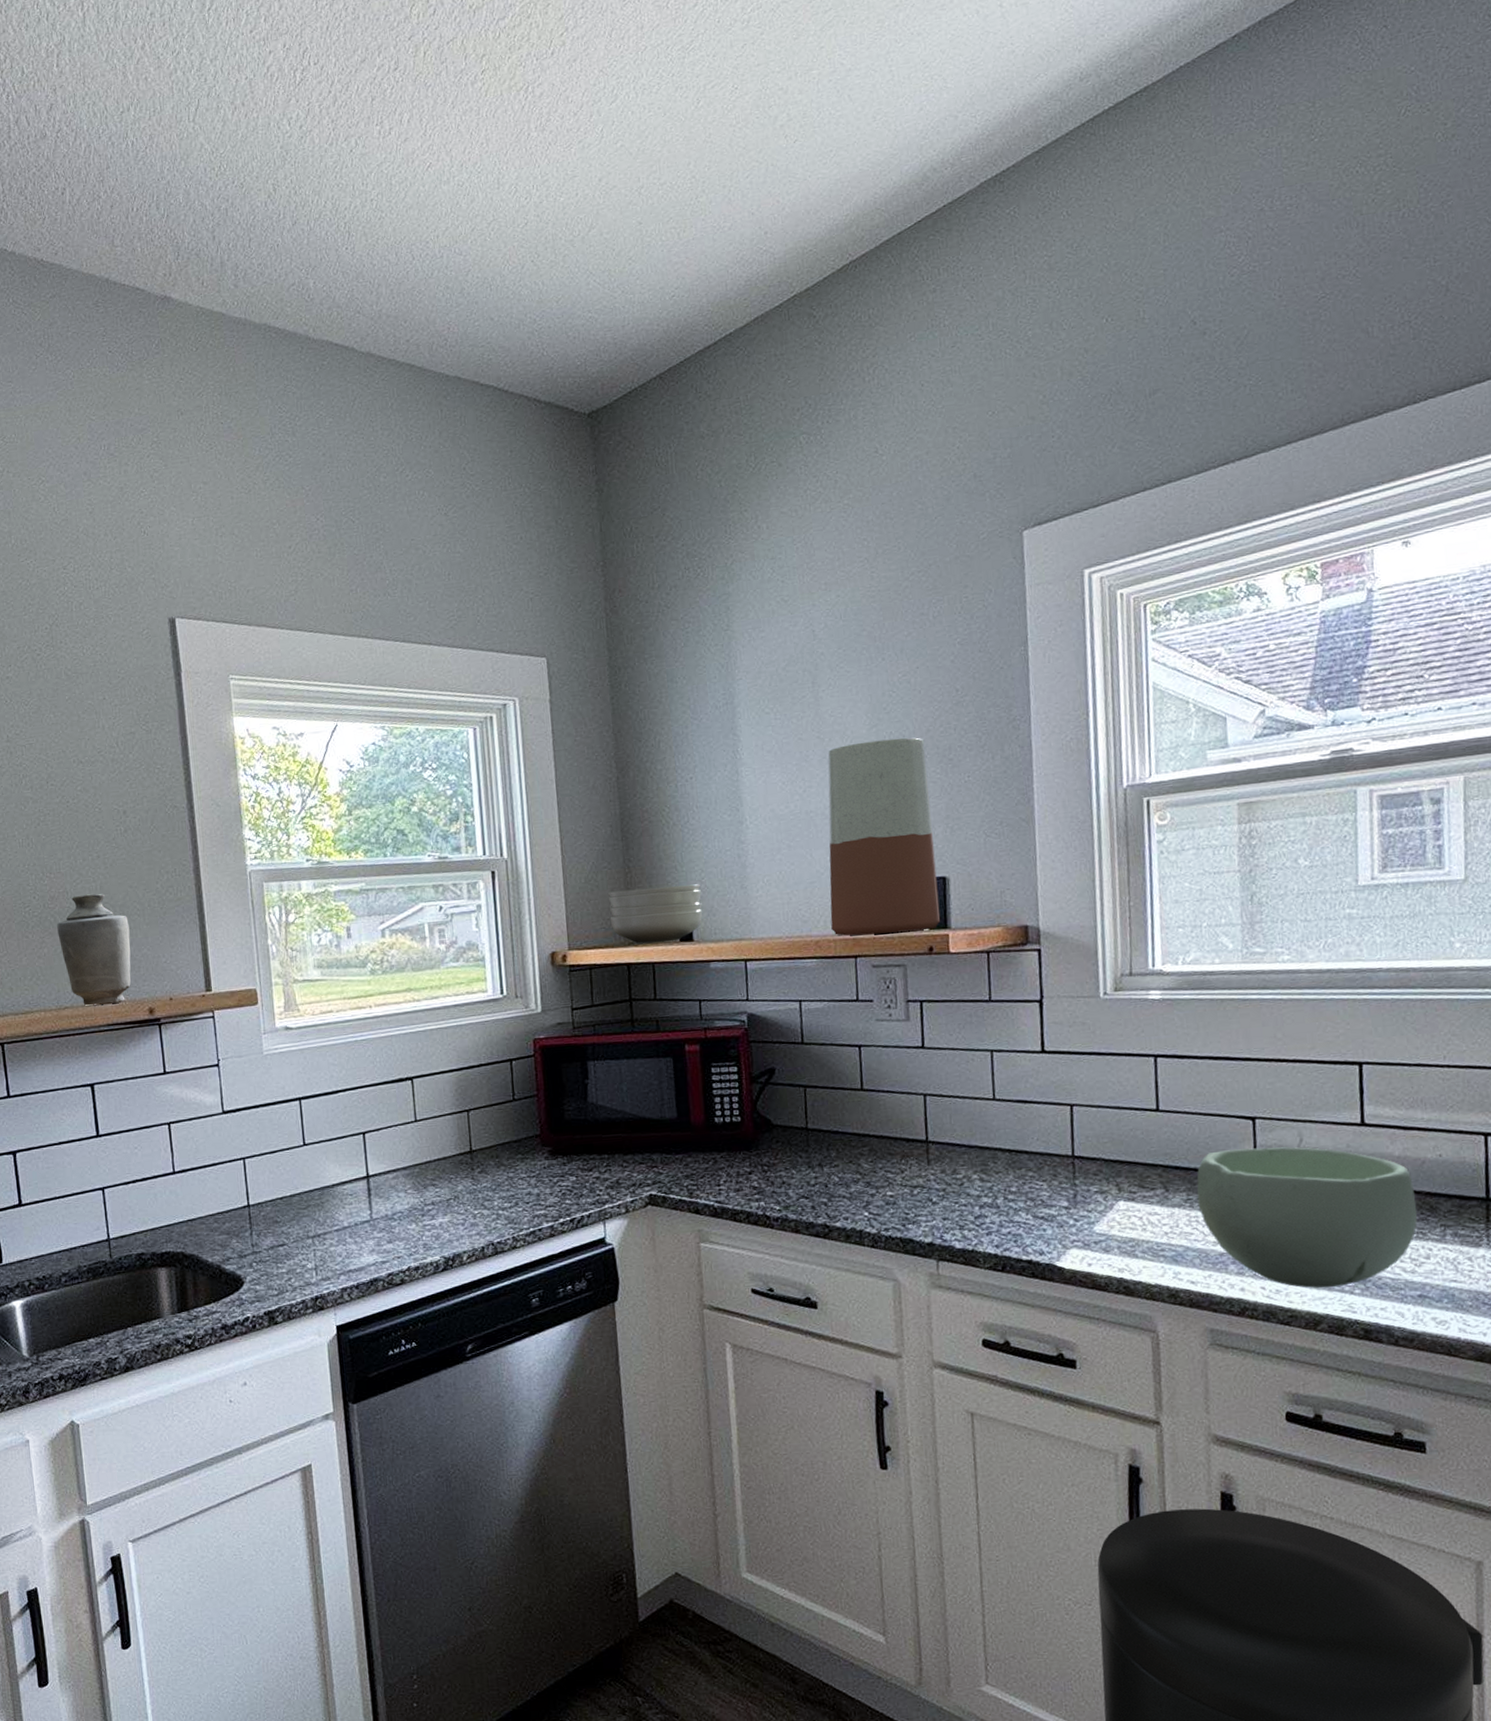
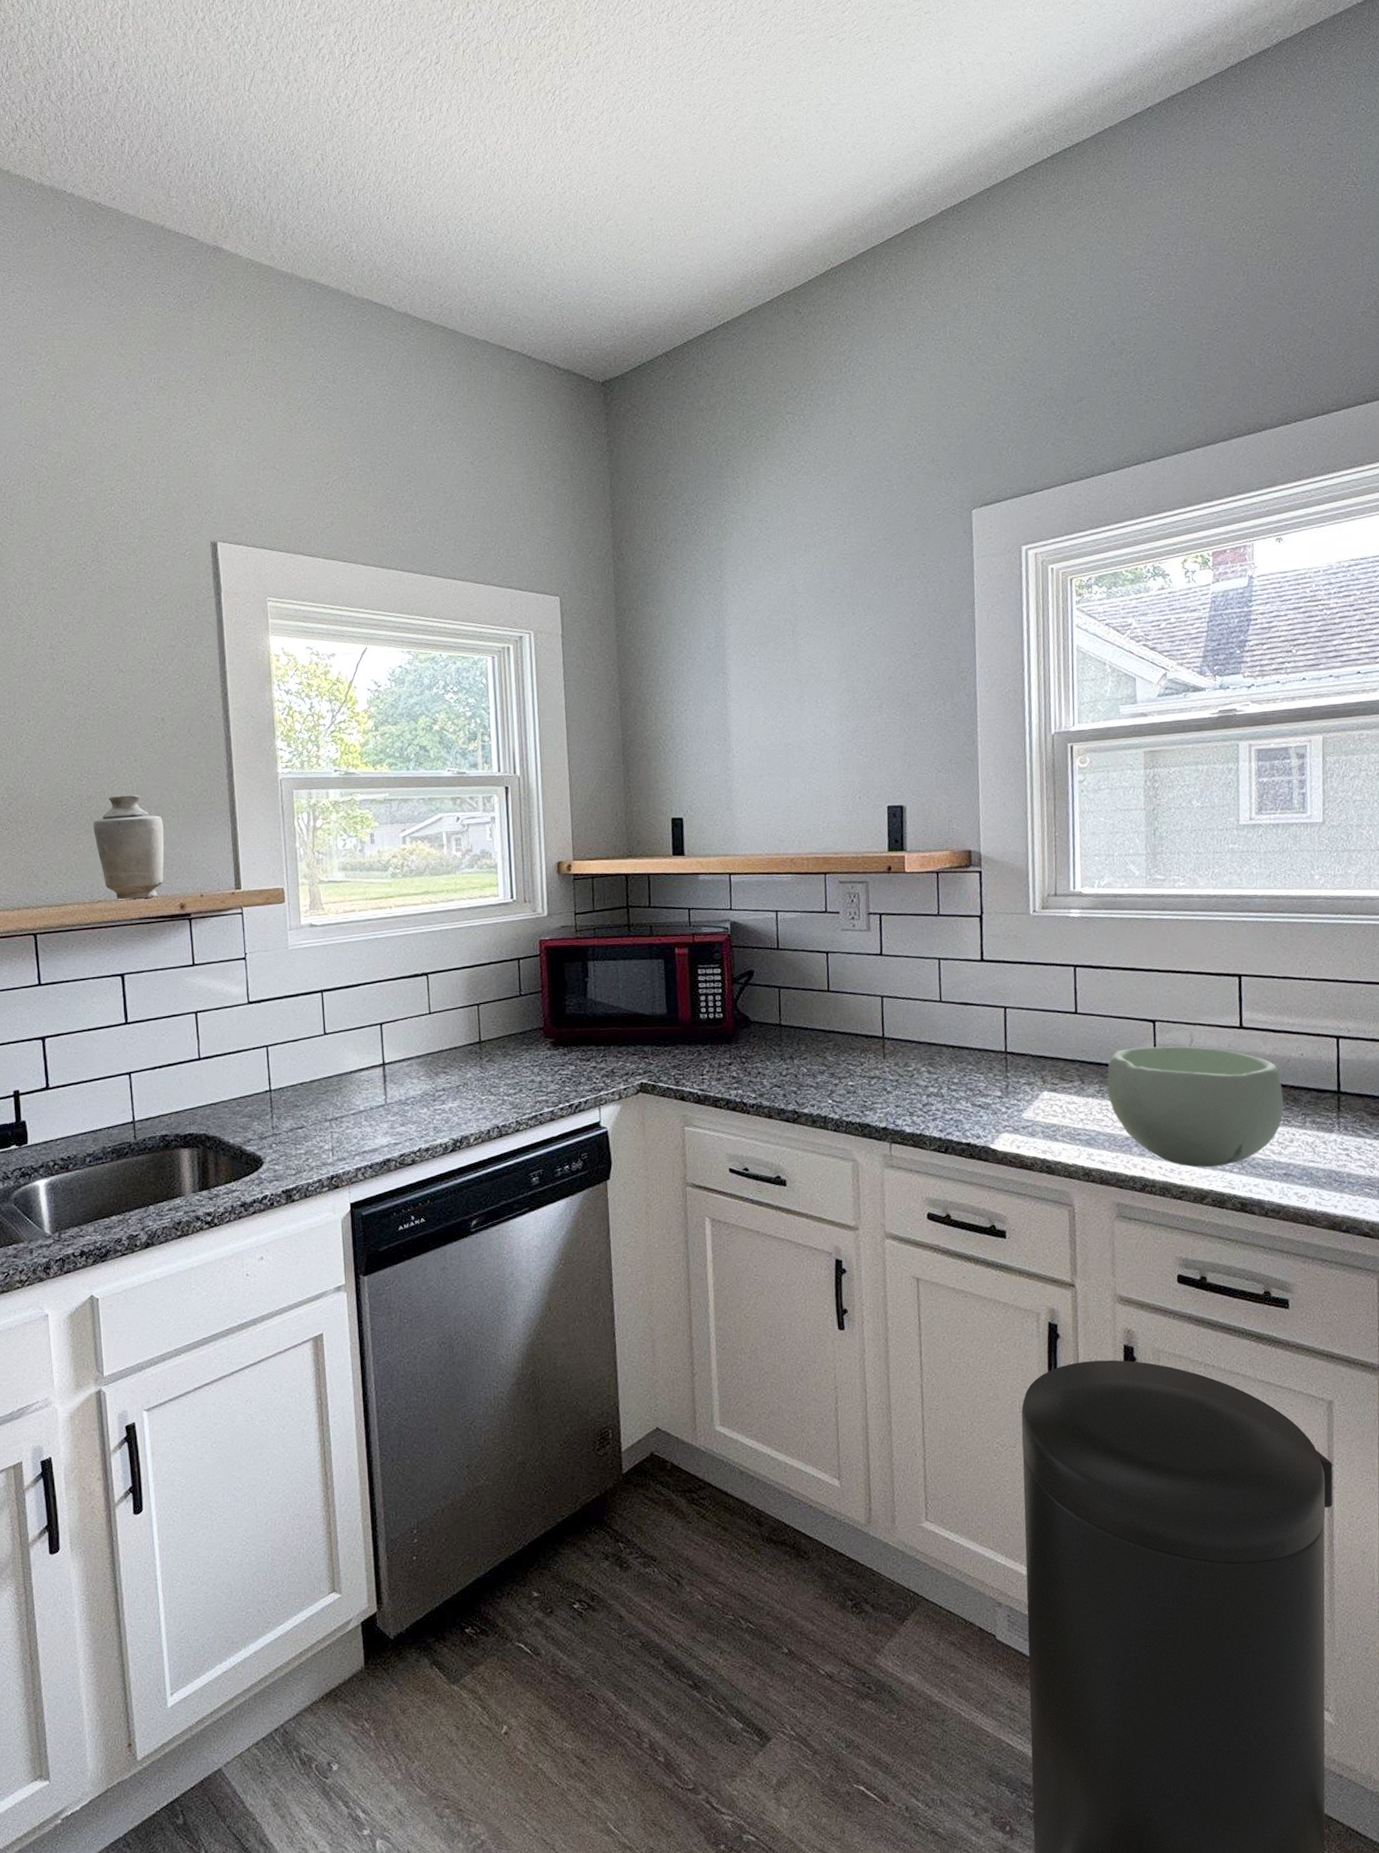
bowl: present [607,884,703,944] -> none [609,804,694,857]
vase: present [827,737,940,936] -> none [804,683,898,855]

